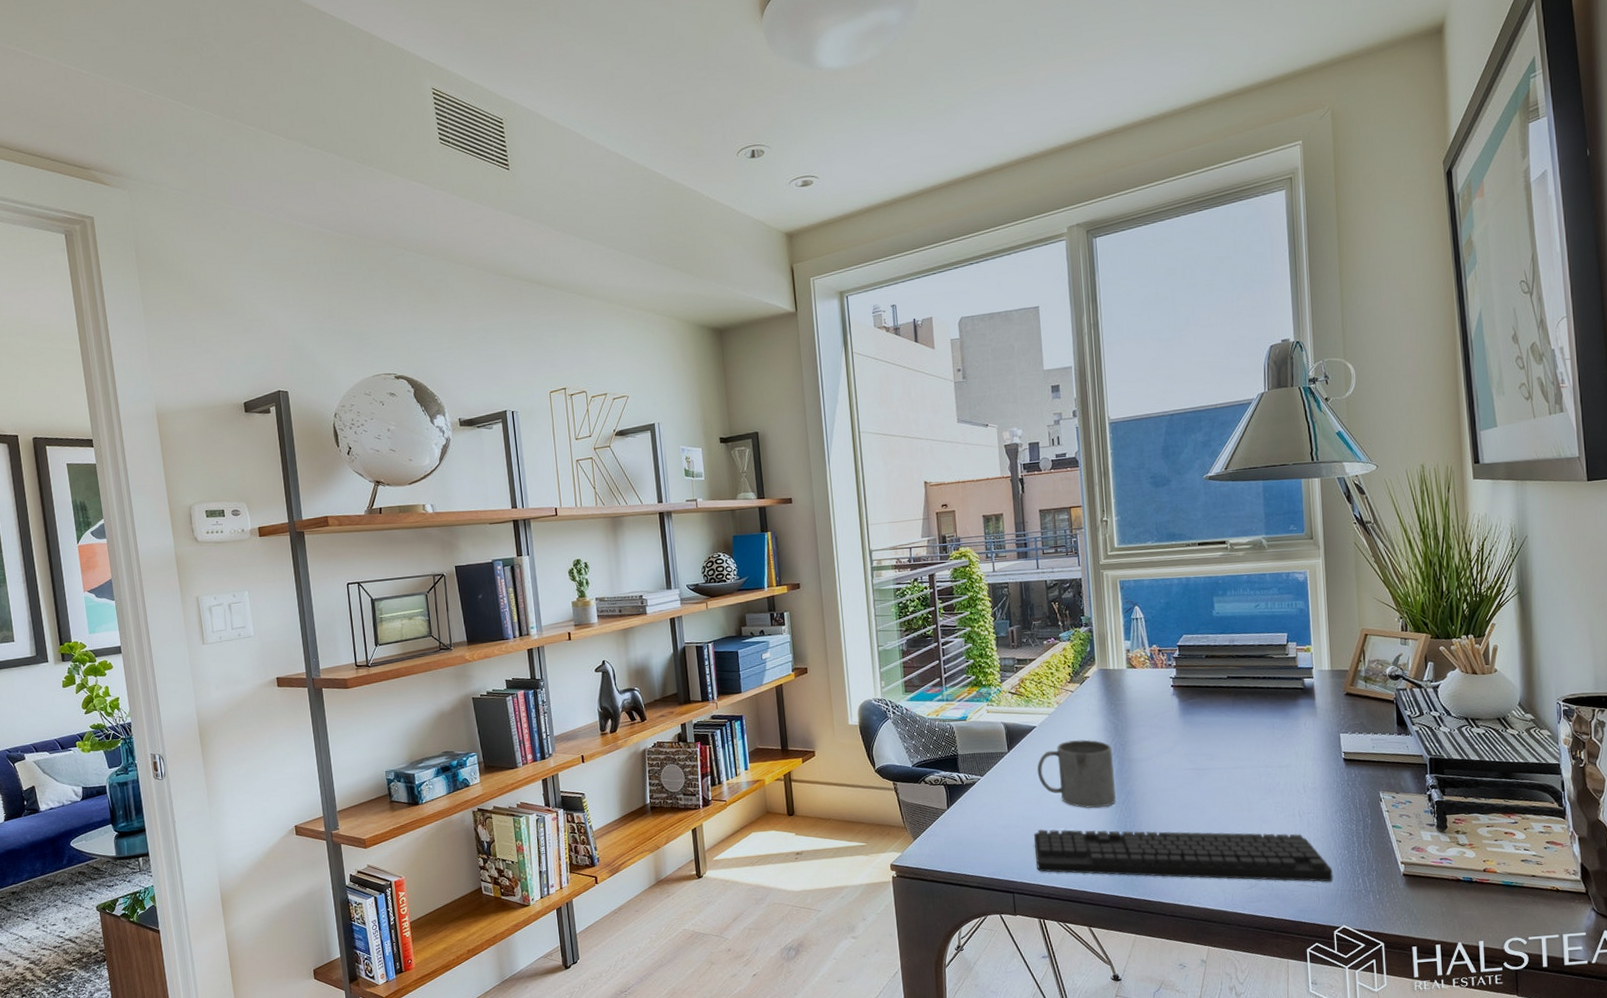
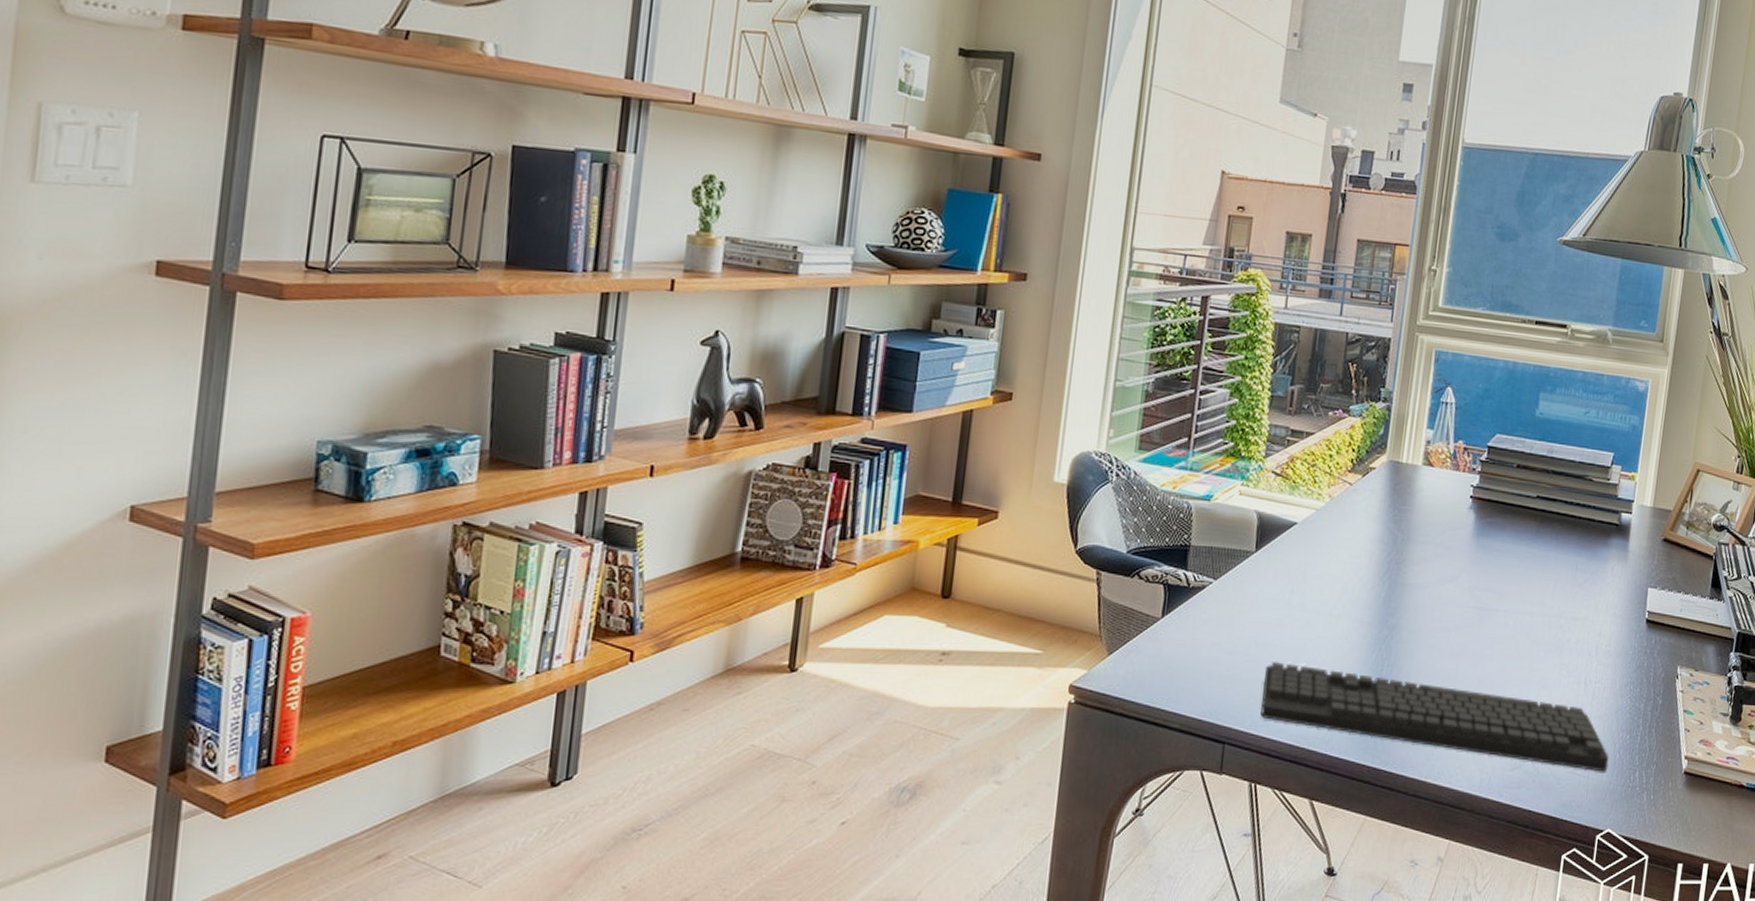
mug: present [1037,739,1116,809] -> none [1286,548,1386,643]

